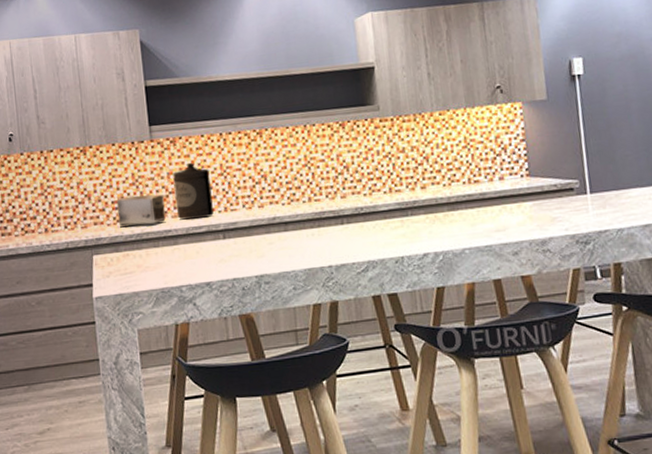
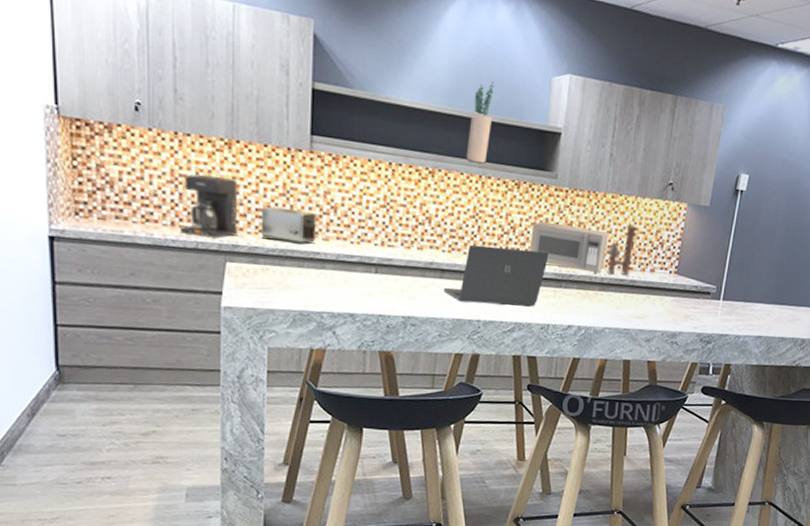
coffee maker: none [52,180,100,238] -> present [179,174,239,239]
canister: present [173,162,214,220] -> none [328,185,371,248]
vase: none [285,38,308,115] -> present [466,82,495,164]
laptop: none [290,183,388,251] -> present [443,244,549,306]
microwave: none [364,150,448,197] -> present [530,221,608,276]
paper towel holder: none [447,136,477,192] -> present [607,224,638,278]

